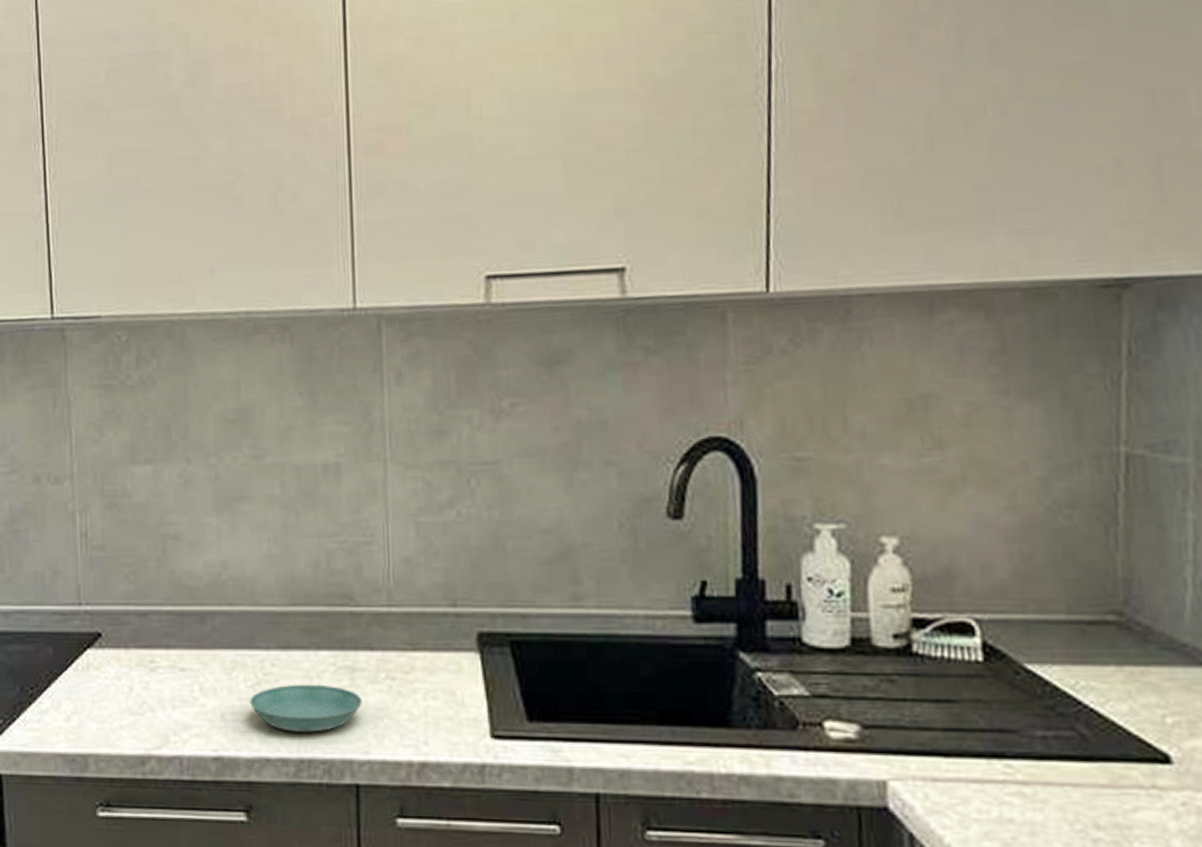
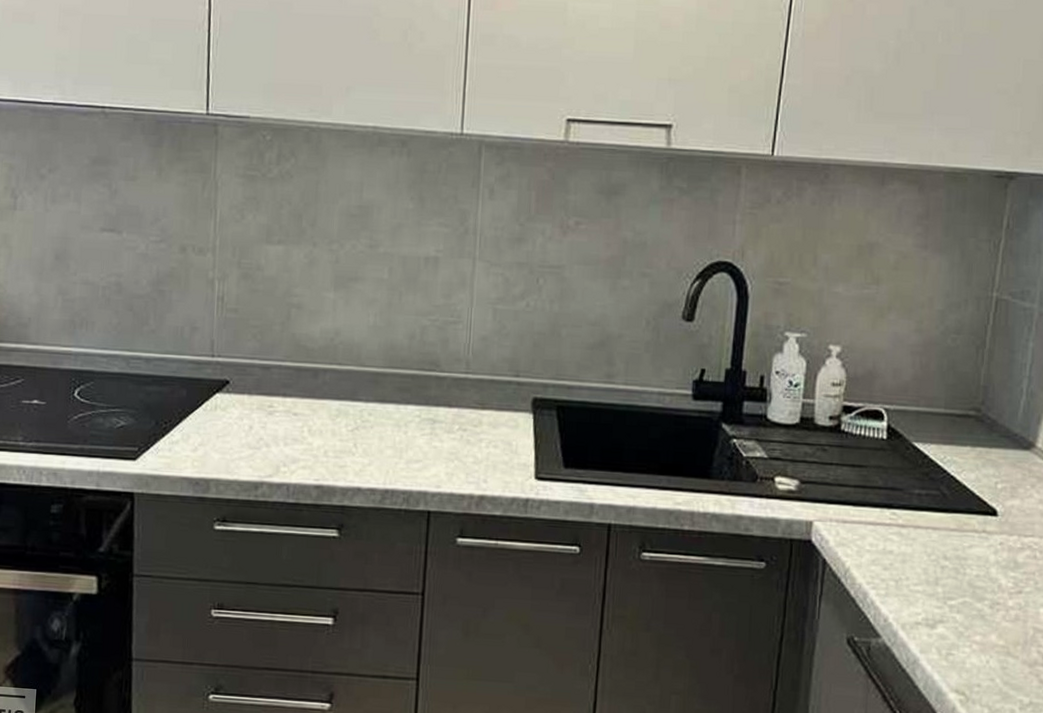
saucer: present [250,684,362,732] -> none [349,430,439,469]

